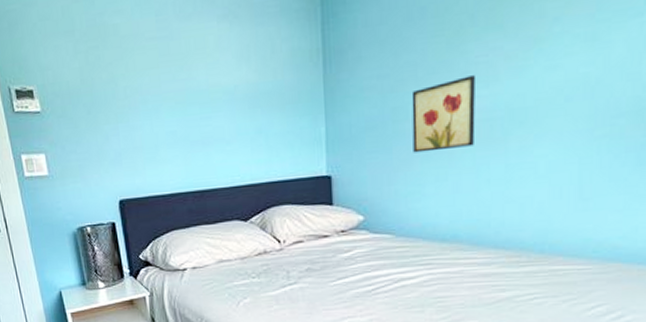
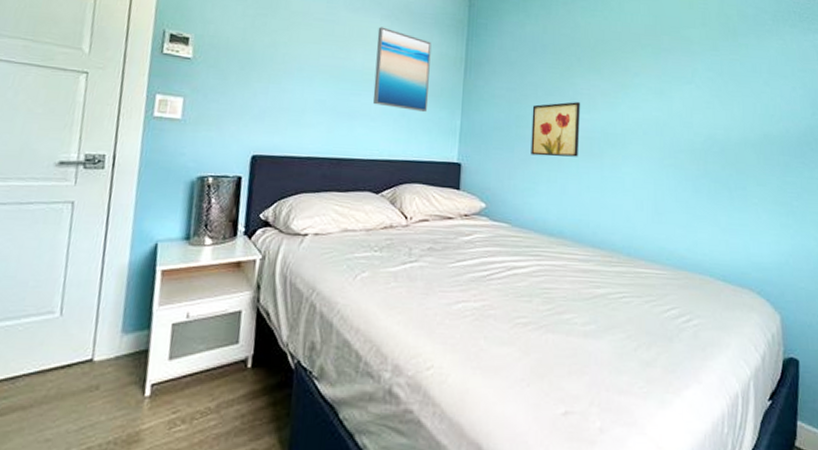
wall art: none [216,30,285,126] -> present [372,27,432,113]

